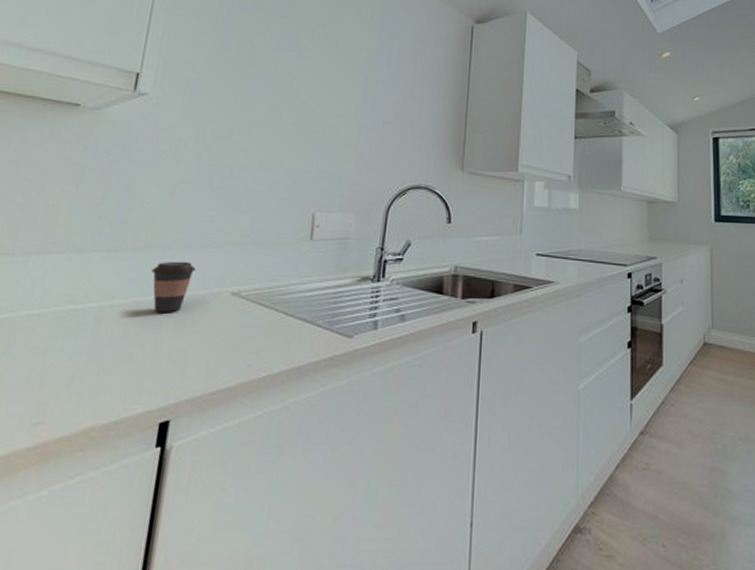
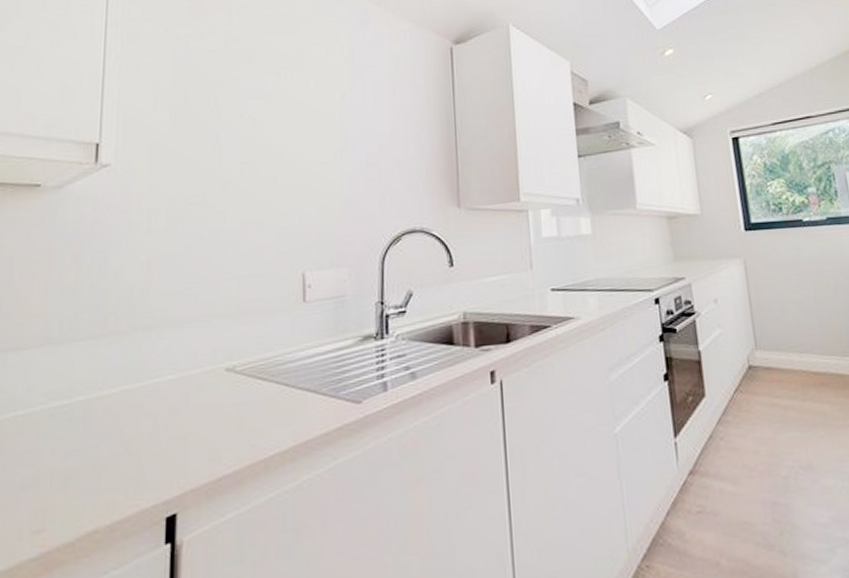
coffee cup: present [151,261,196,313] -> none [138,340,185,400]

